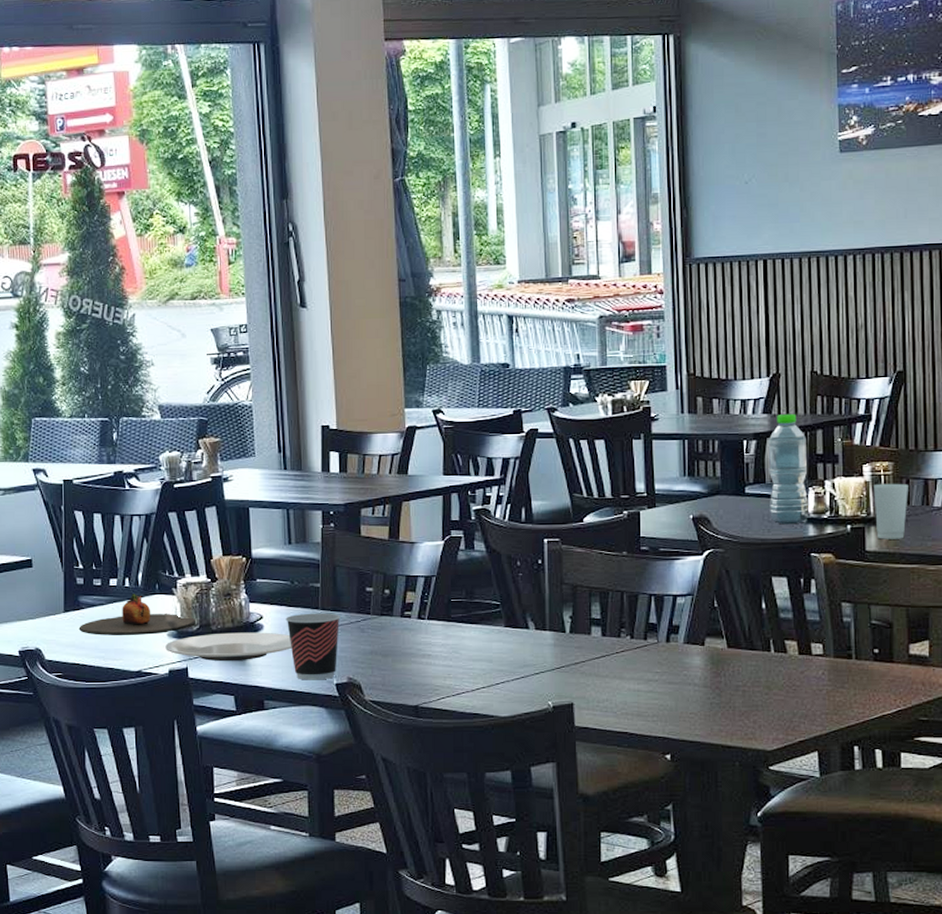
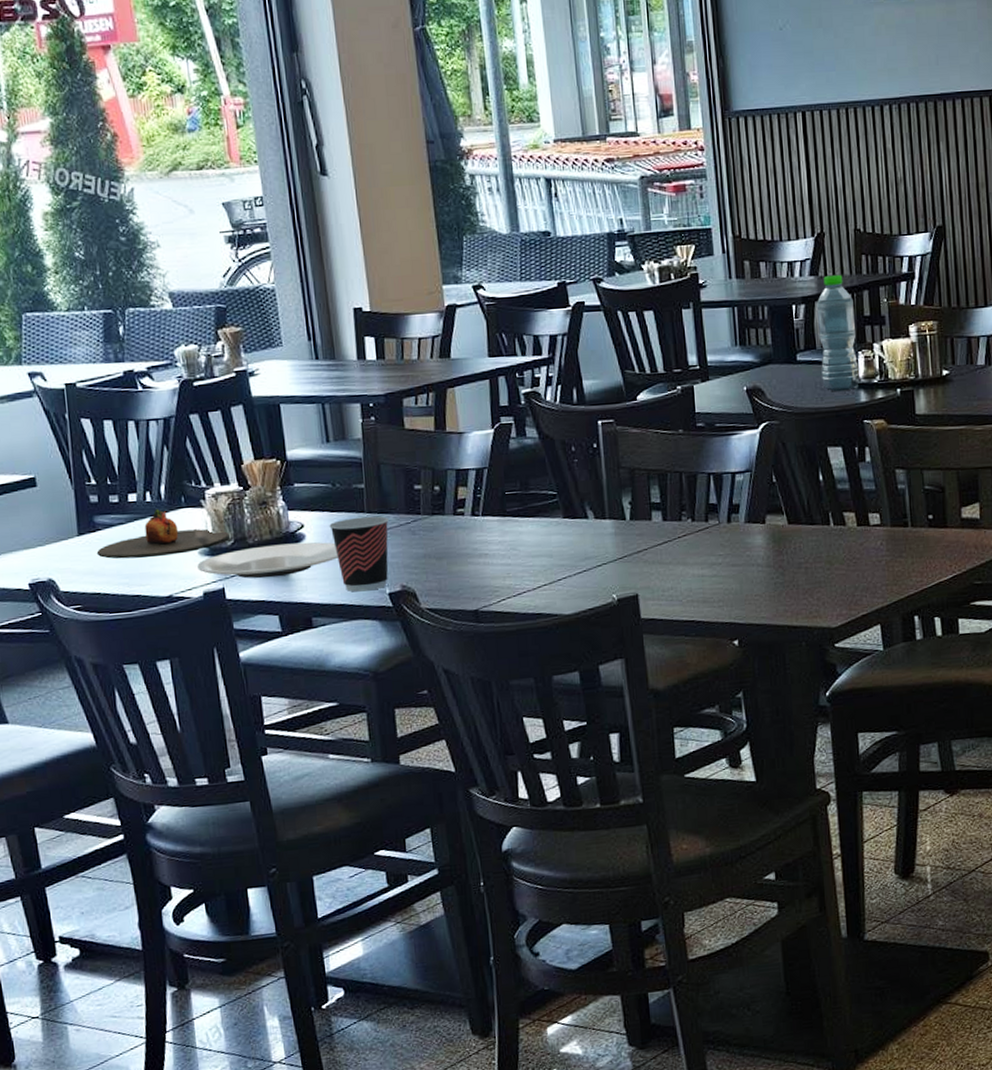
cup: present [873,483,908,539] -> none [920,342,953,402]

